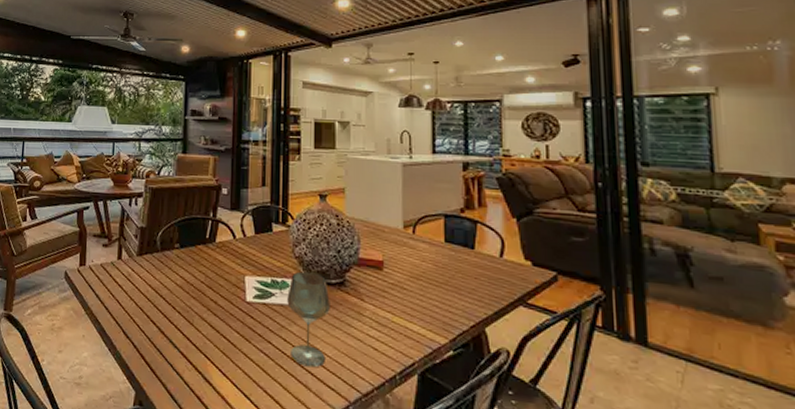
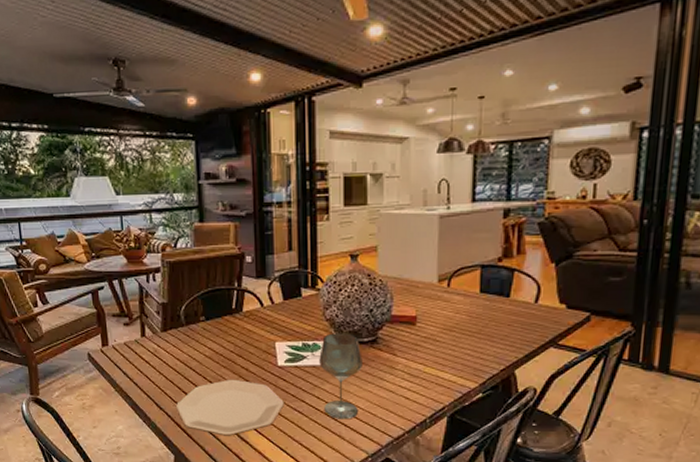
plate: none [142,311,250,375] -> present [175,379,284,436]

